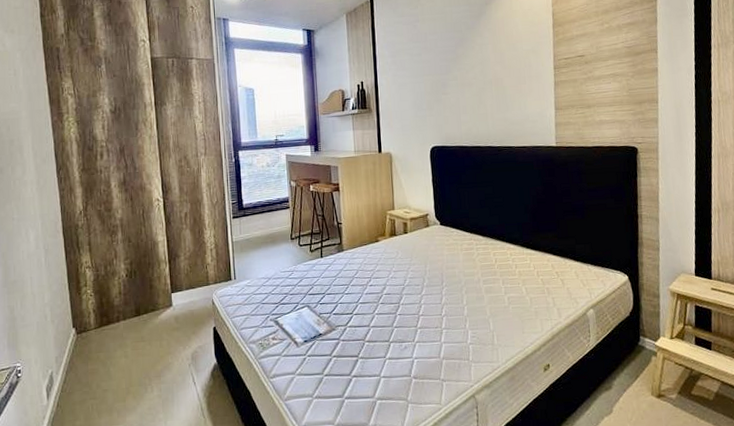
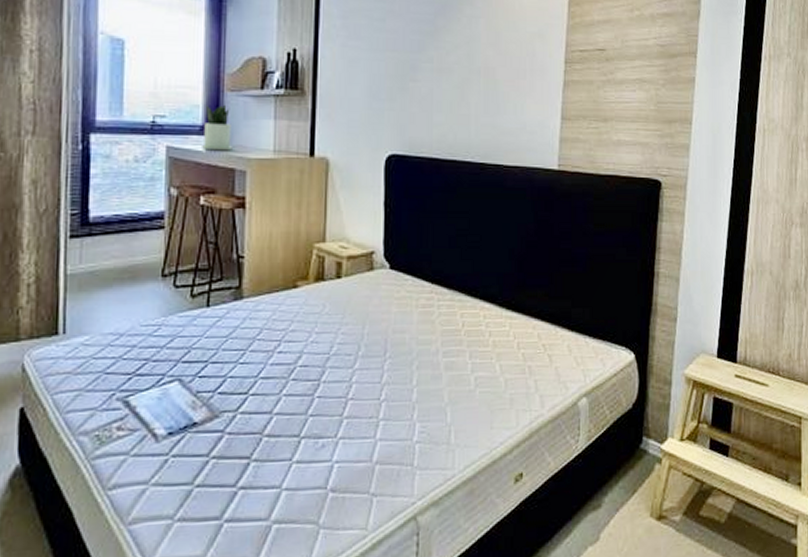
planter: none [307,123,328,155] -> present [200,104,233,151]

